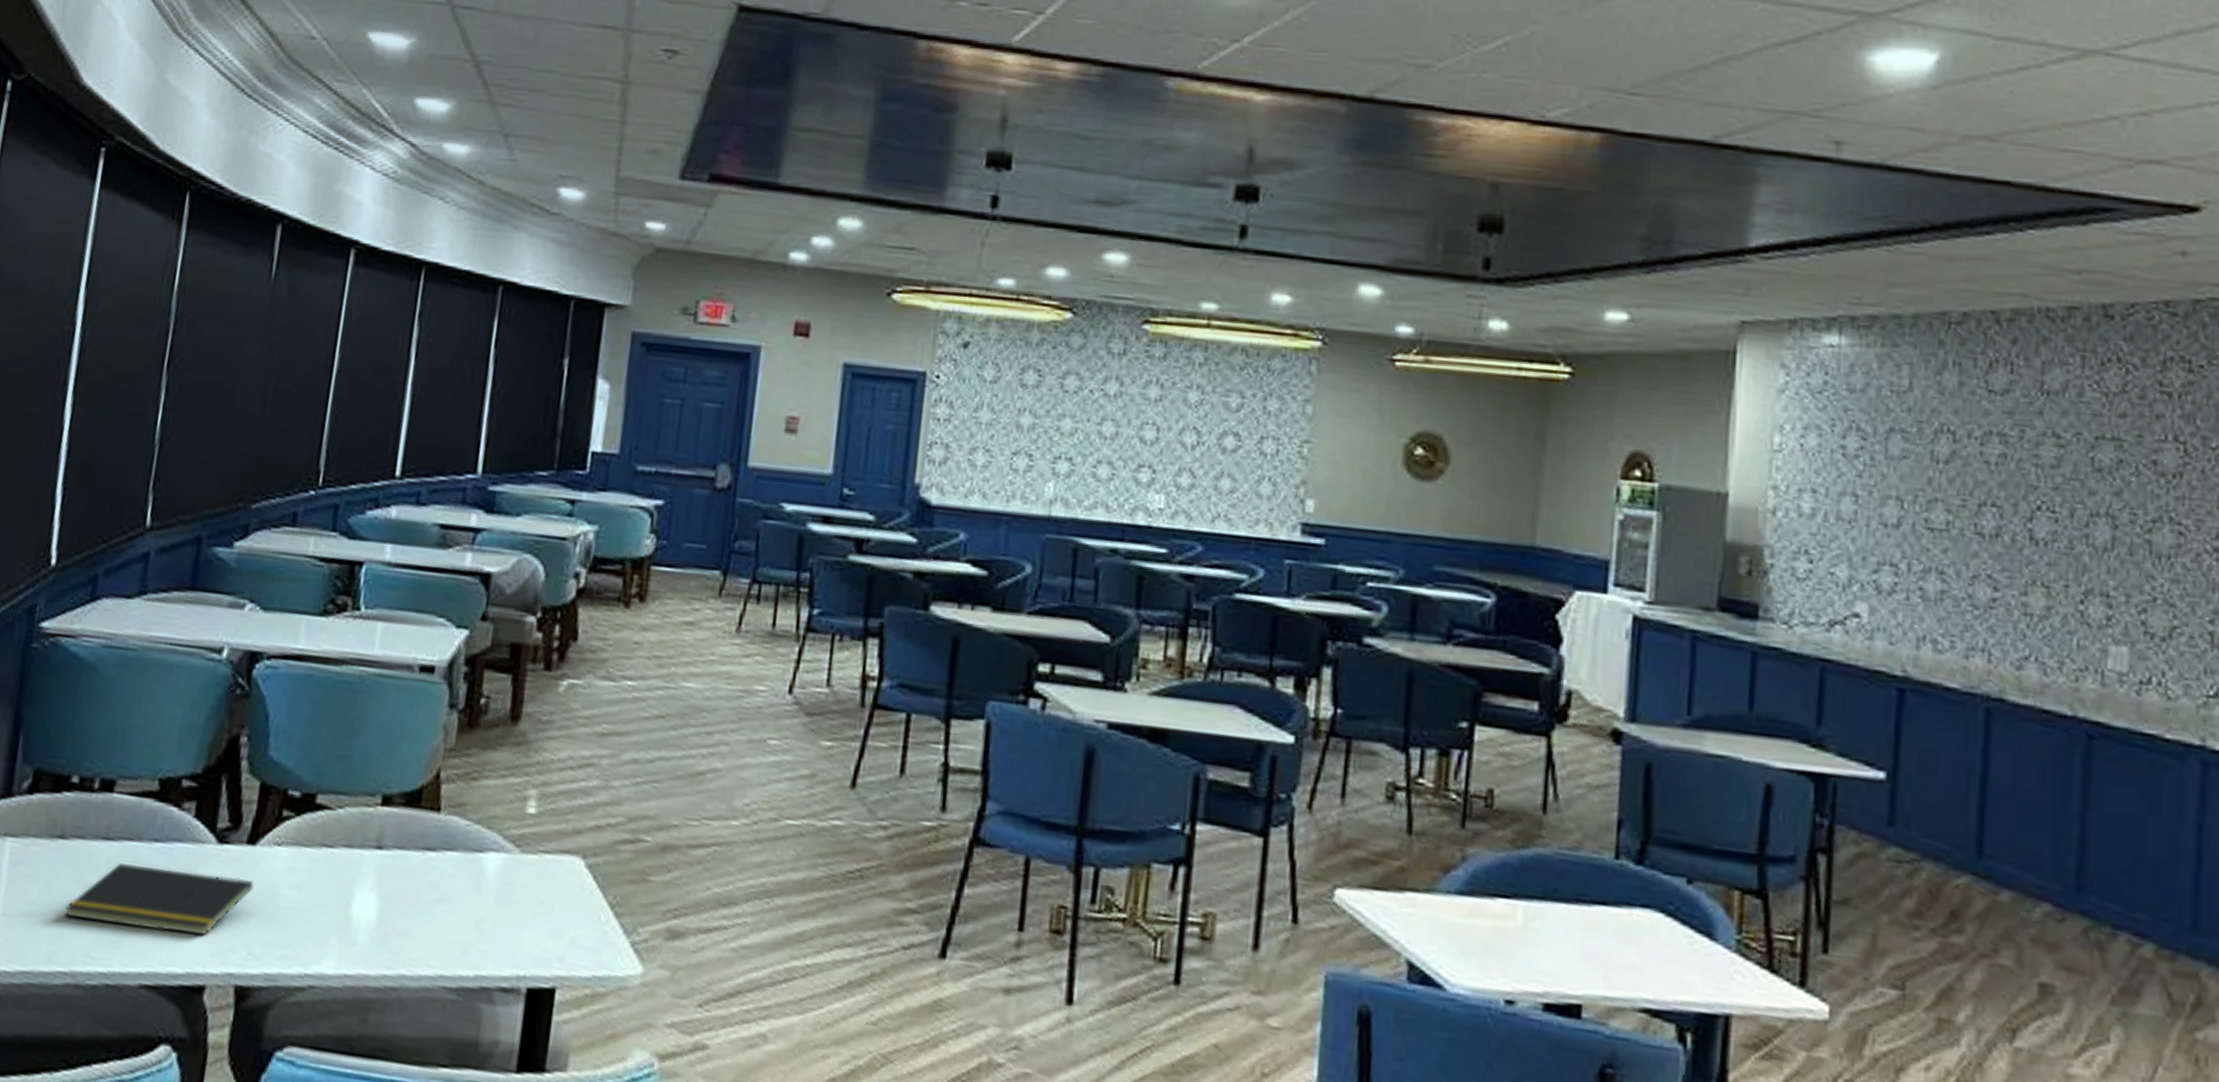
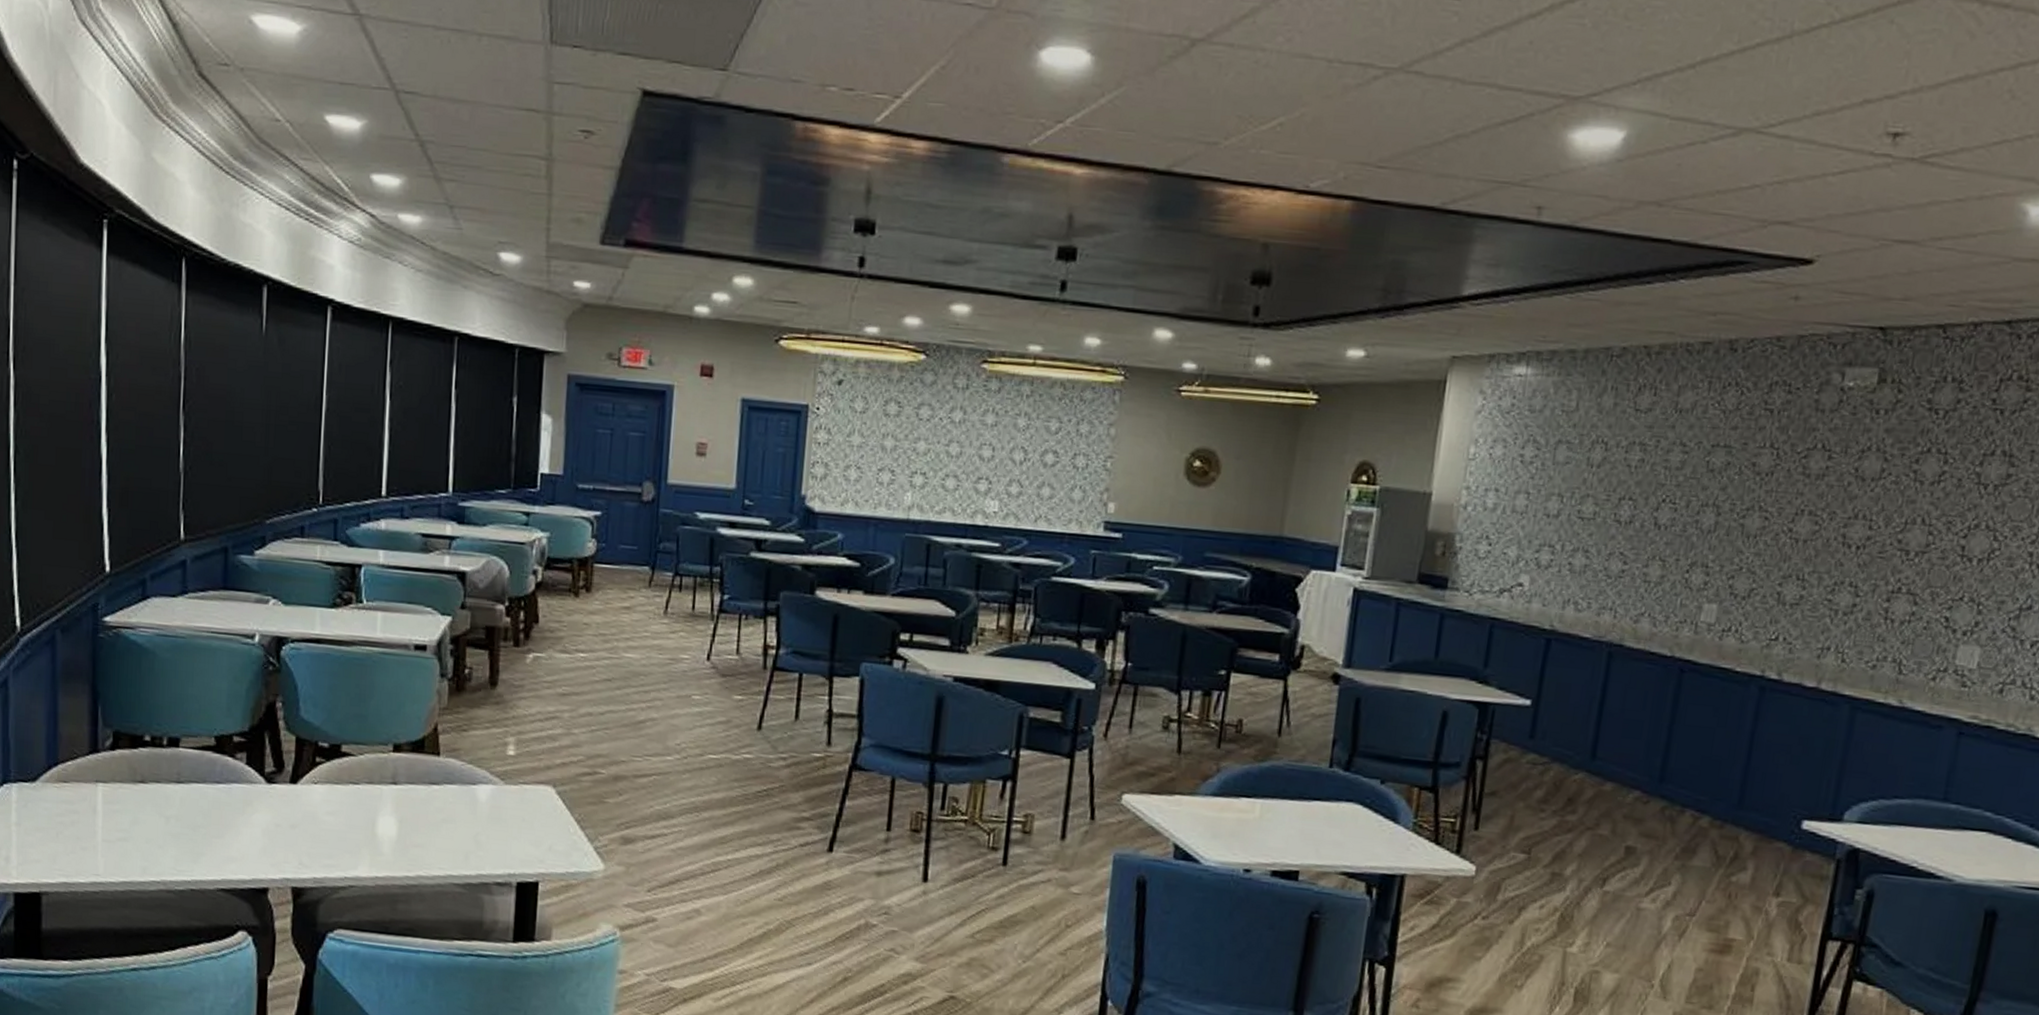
notepad: present [64,863,254,936] -> none [152,800,298,852]

